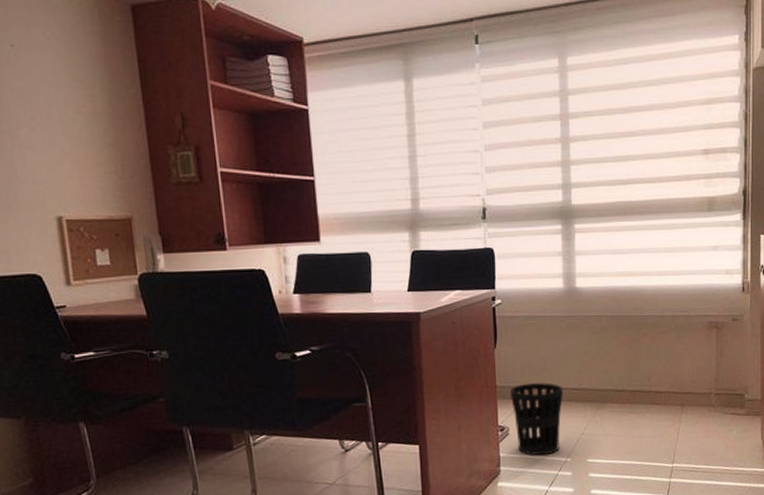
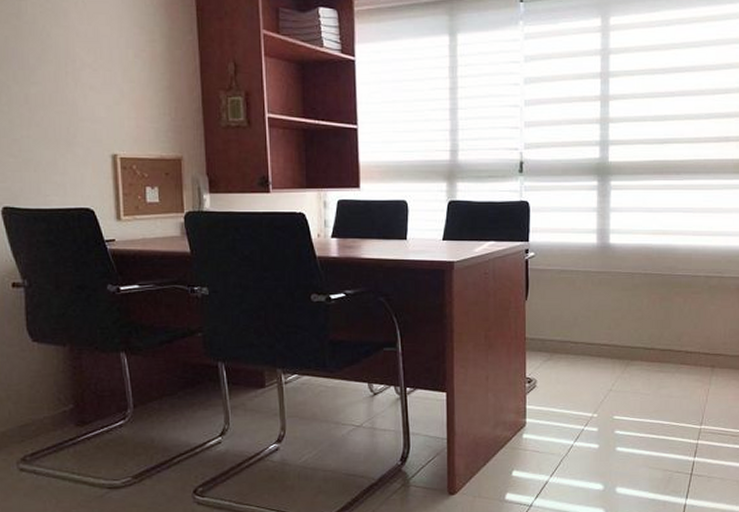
wastebasket: present [511,383,564,456] -> none [540,337,593,410]

